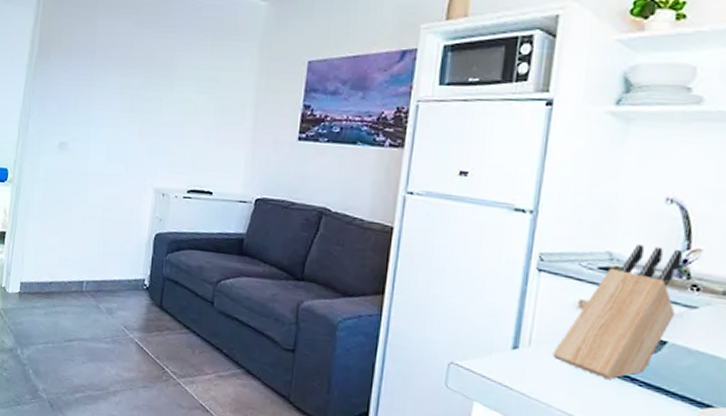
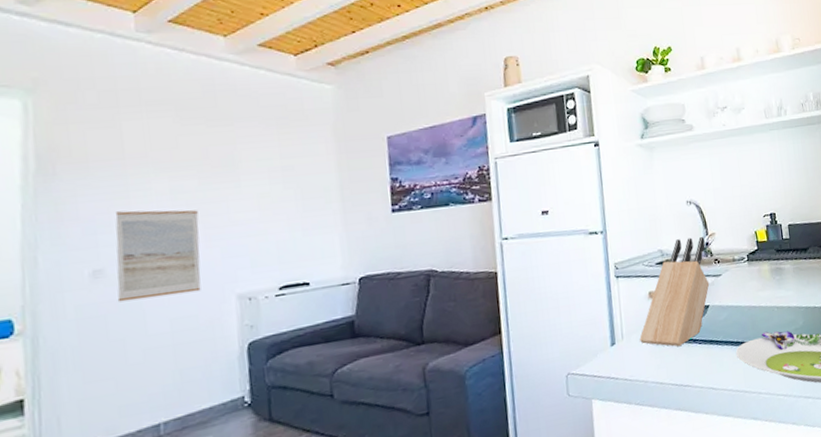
wall art: none [72,97,138,178] -> present [115,210,201,302]

